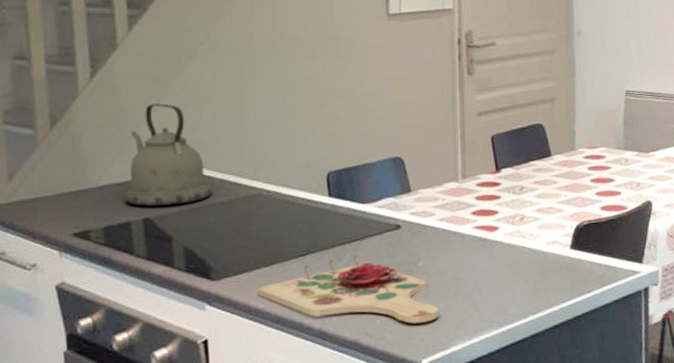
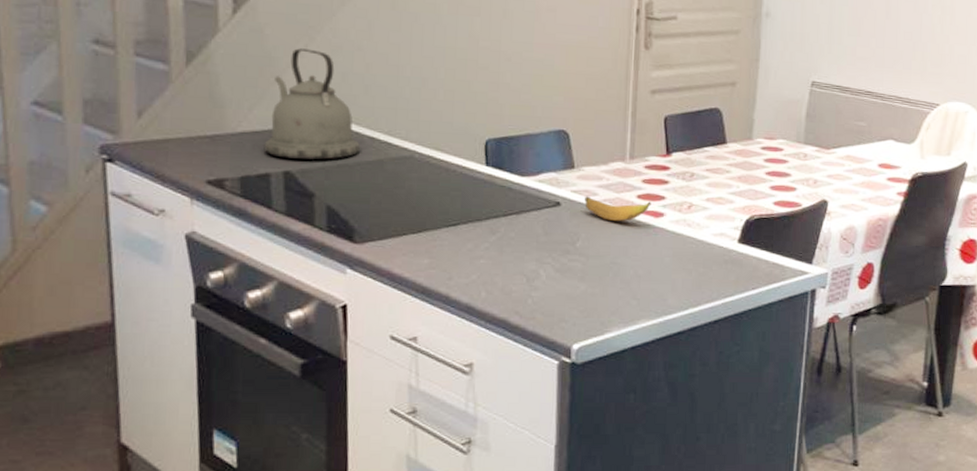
cutting board: present [258,254,439,324] -> none [403,229,594,306]
banana: none [423,217,486,238] -> present [585,196,651,221]

